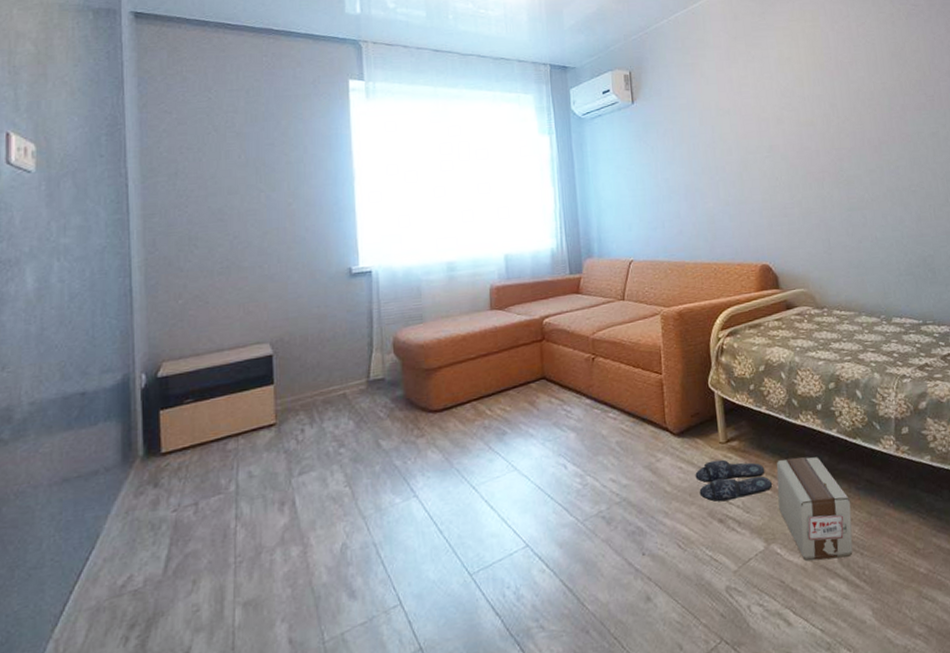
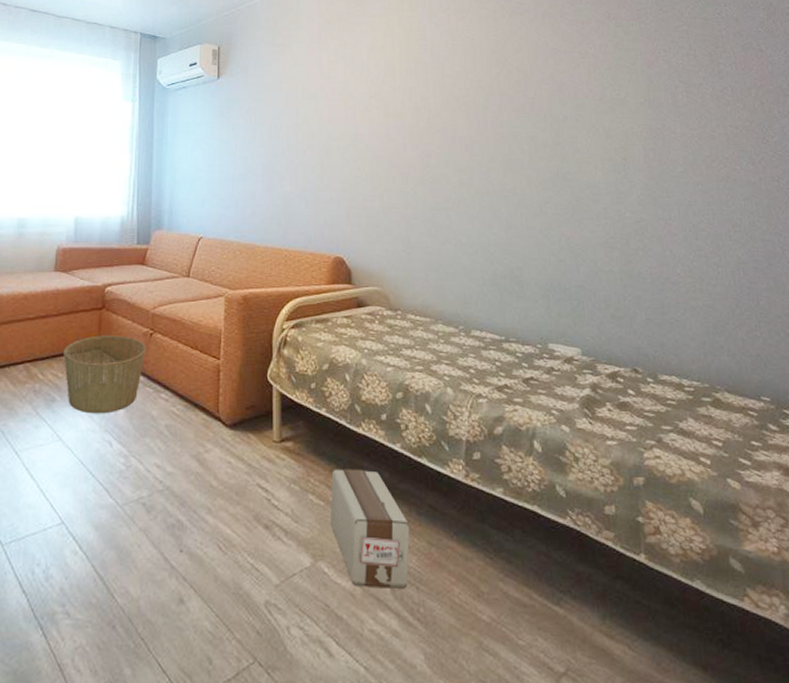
basket: none [509,363,590,441] -> present [63,335,146,414]
slippers: present [695,459,772,502] -> none [244,460,325,506]

